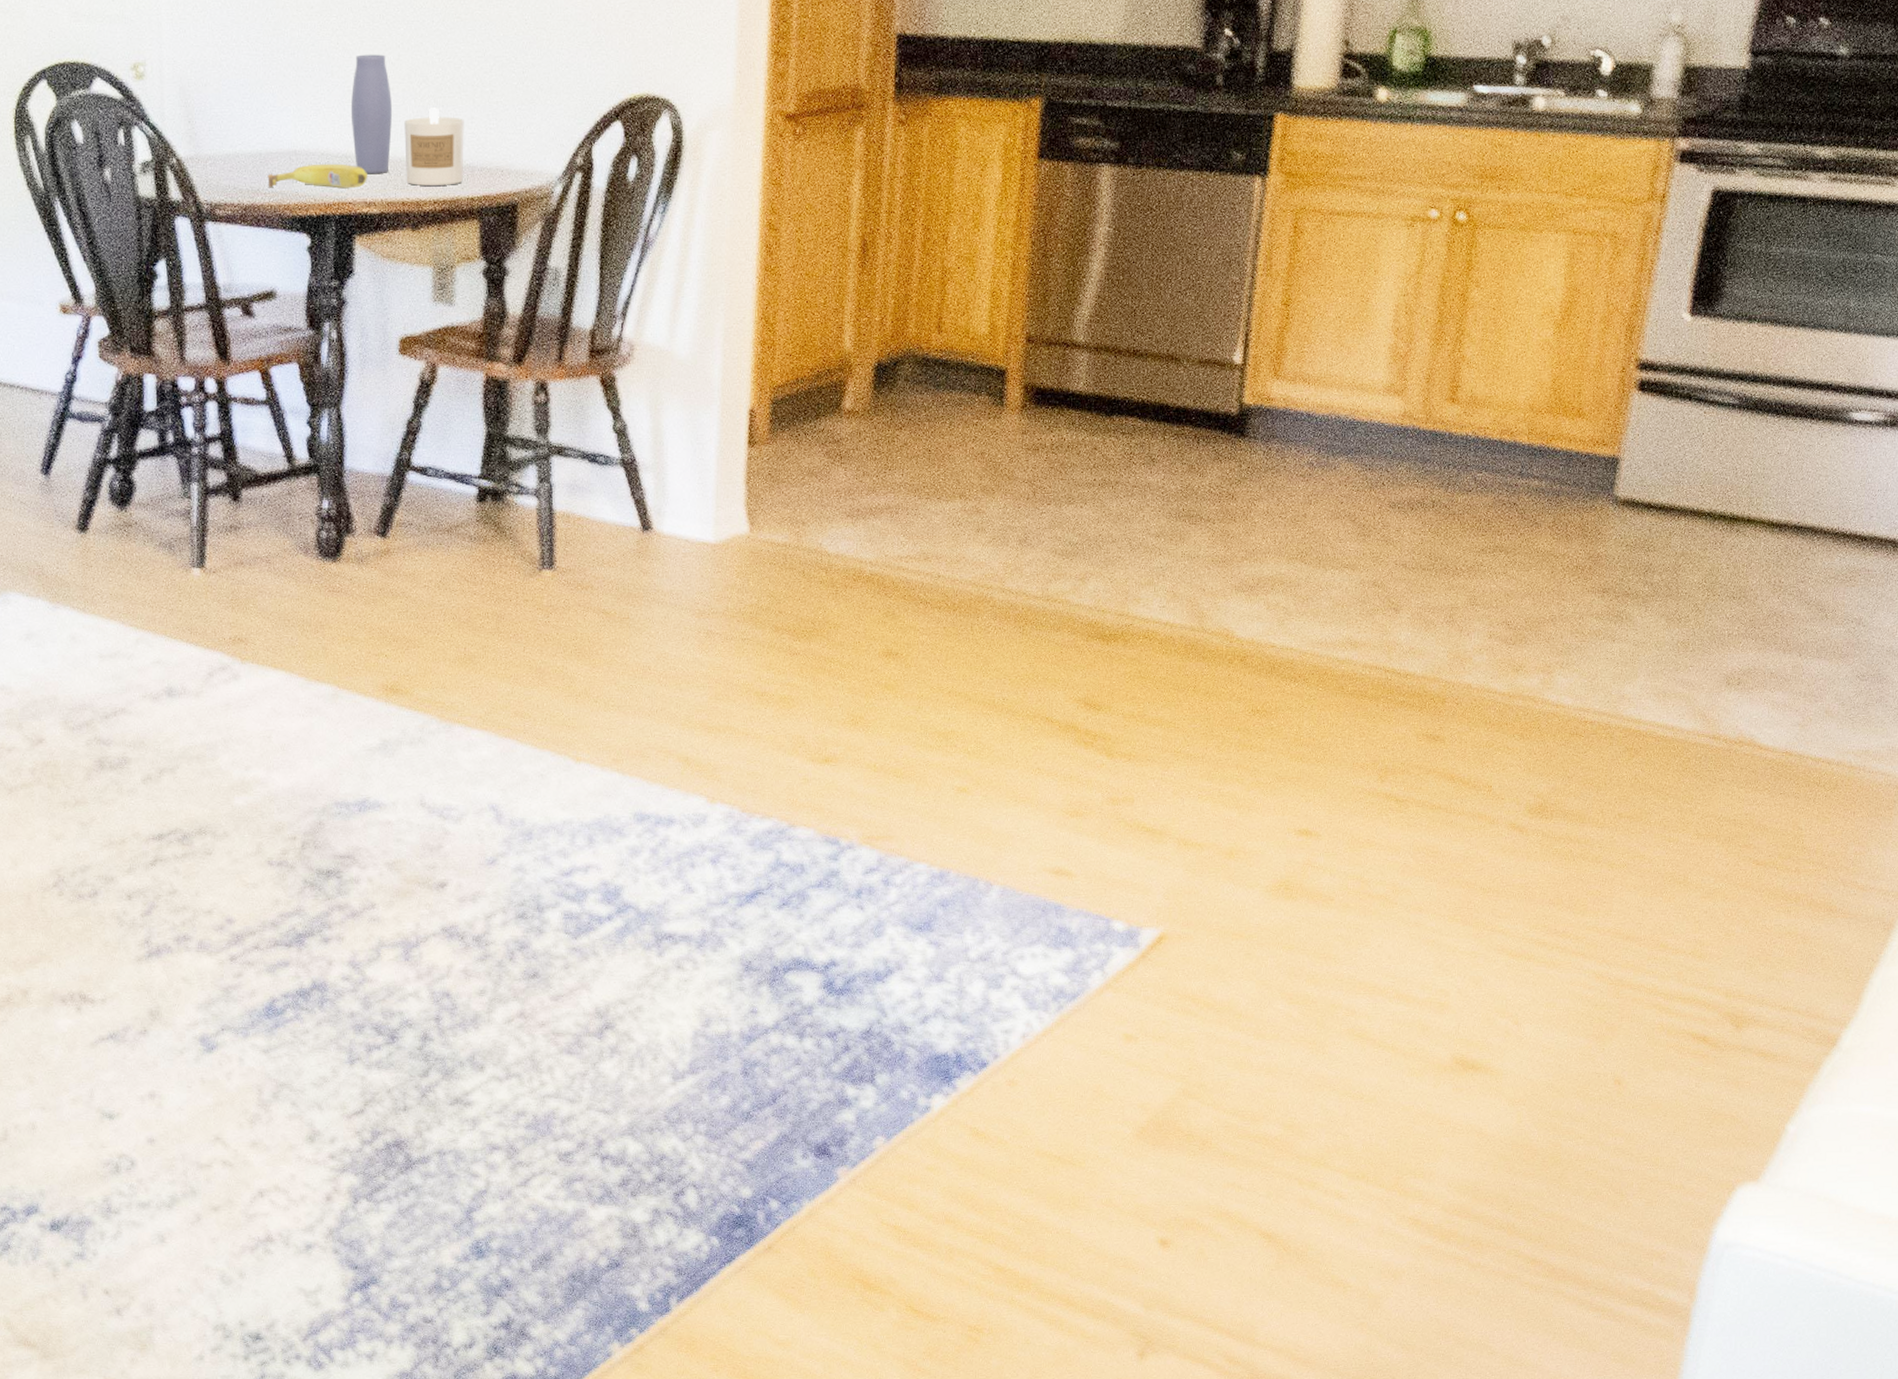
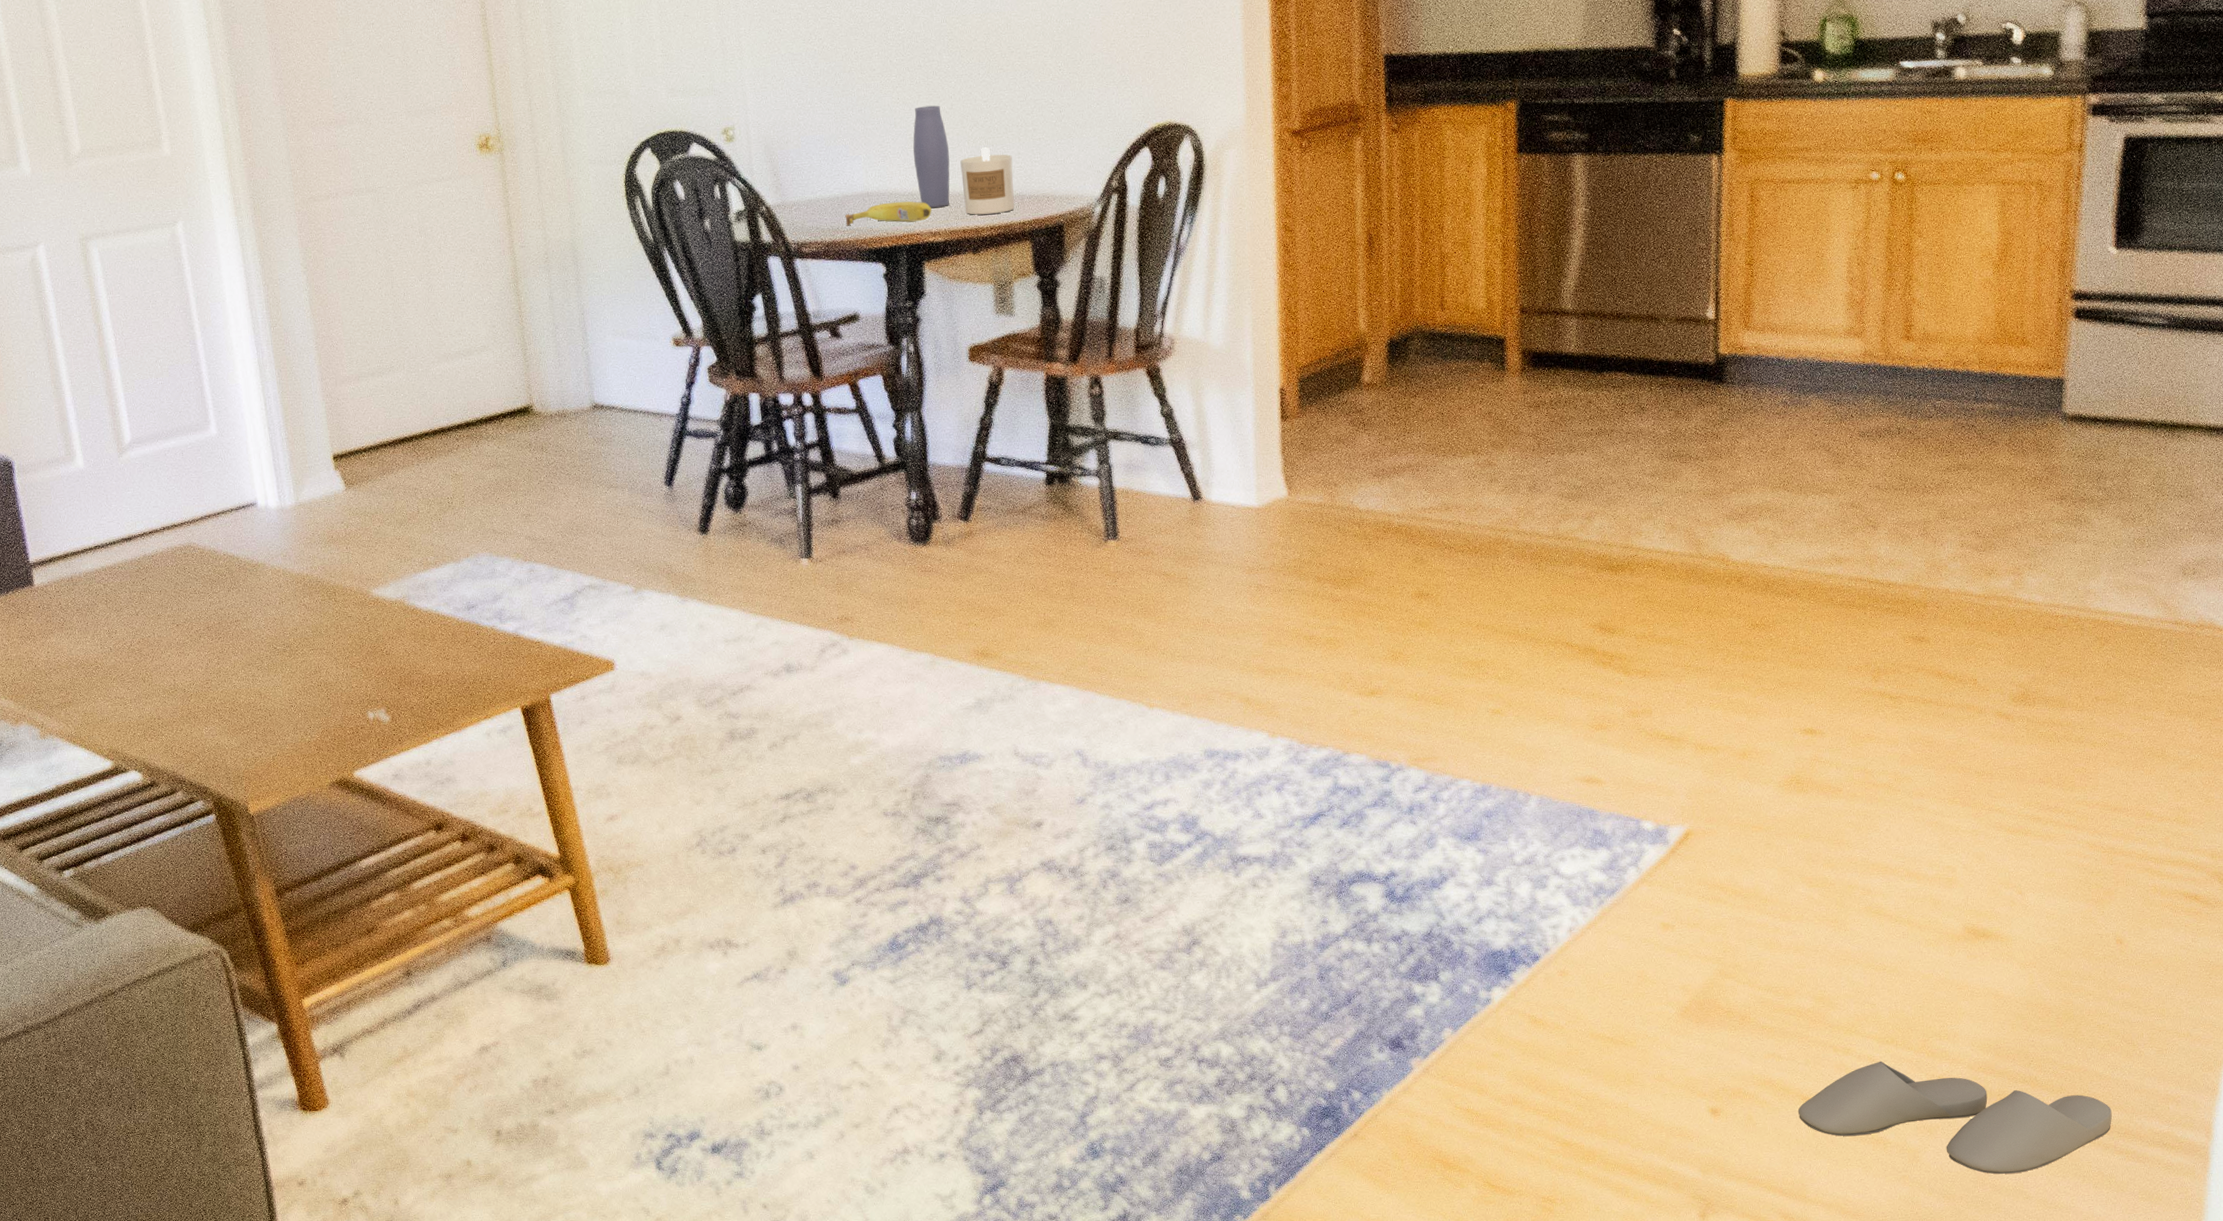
slippers: none [1254,1197,1591,1326] -> present [1797,1061,2112,1175]

